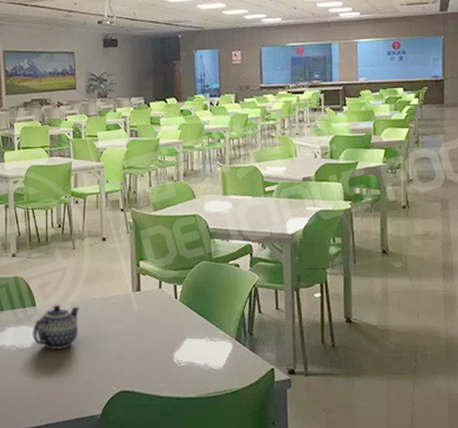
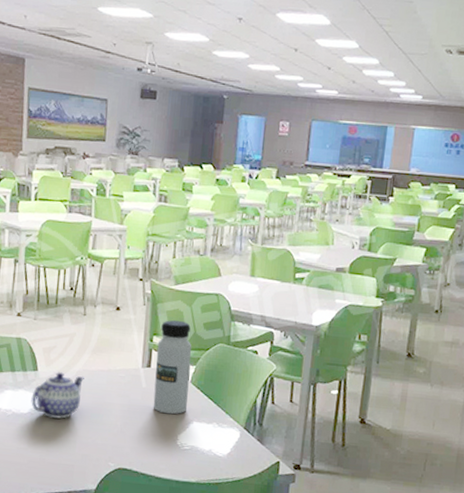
water bottle: none [144,244,180,334] -> present [153,320,192,415]

